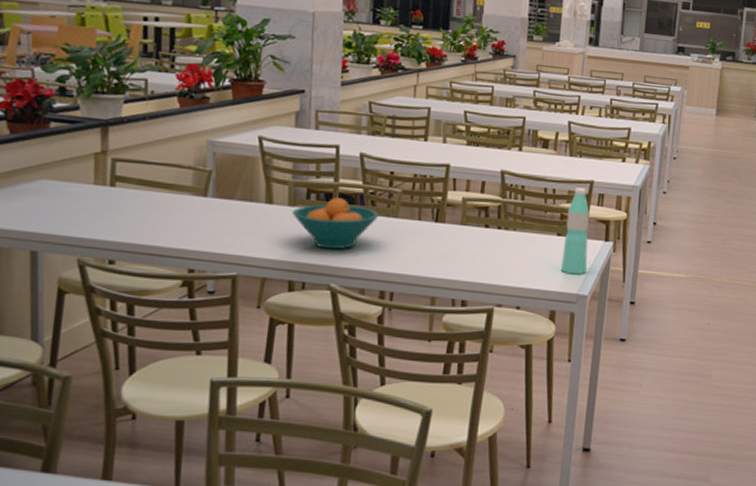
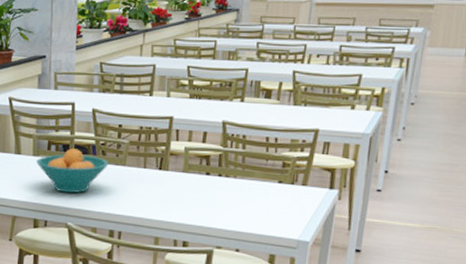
water bottle: present [561,187,590,275] -> none [282,136,314,222]

